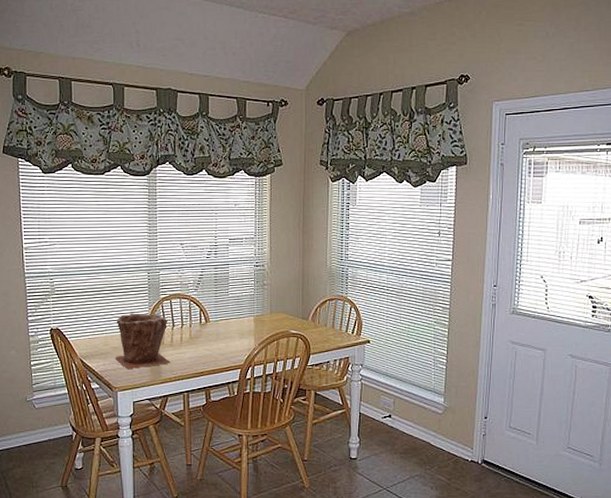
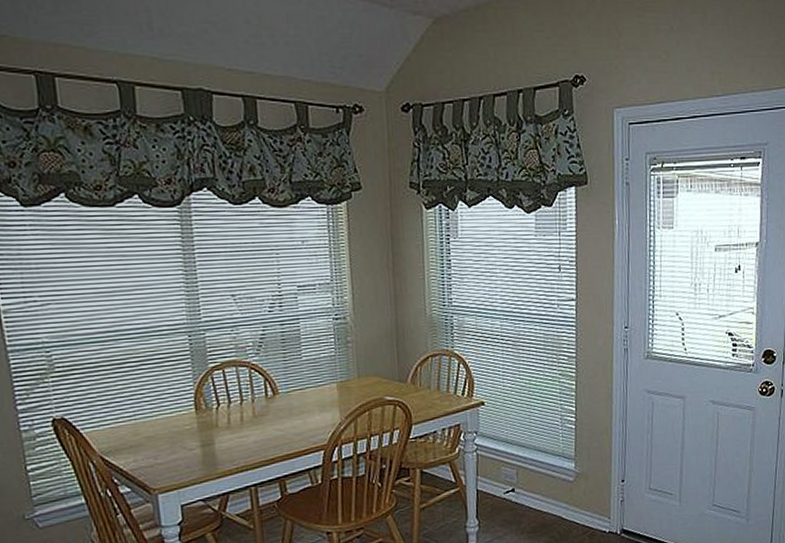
plant pot: present [116,313,170,369] -> none [148,388,229,463]

